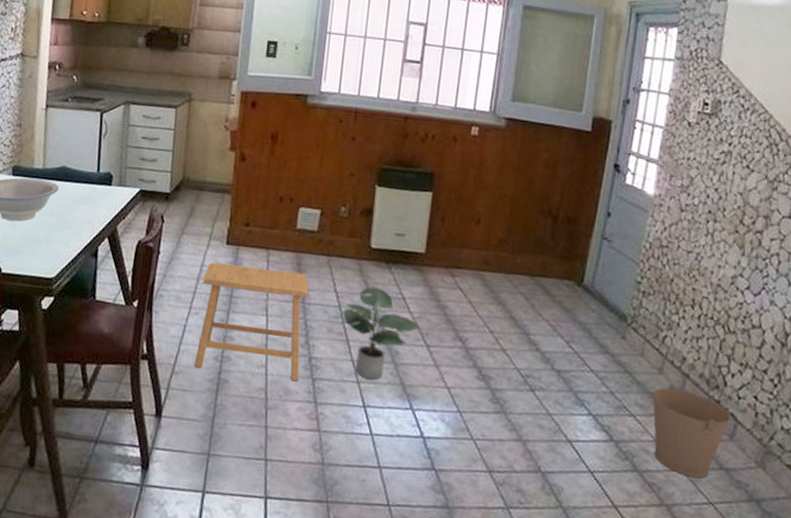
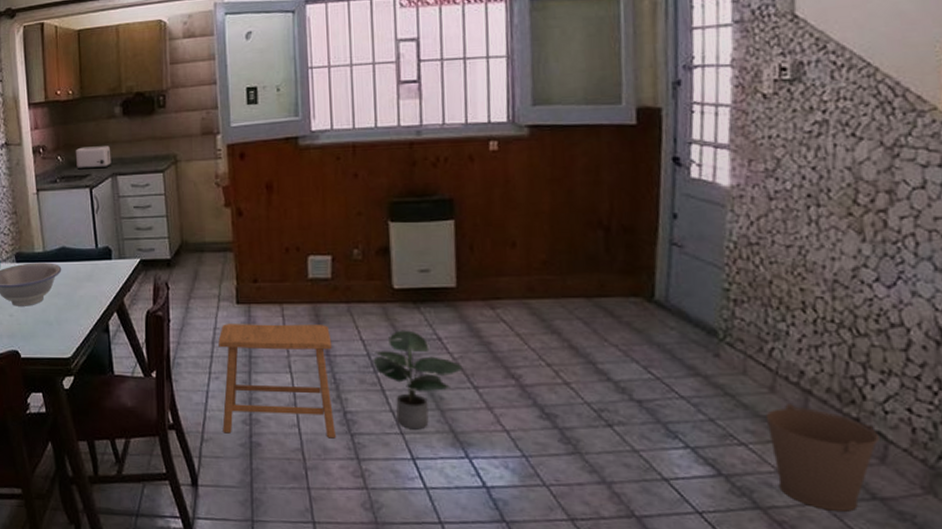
toaster: none [91,70,128,95] -> present [75,146,111,170]

